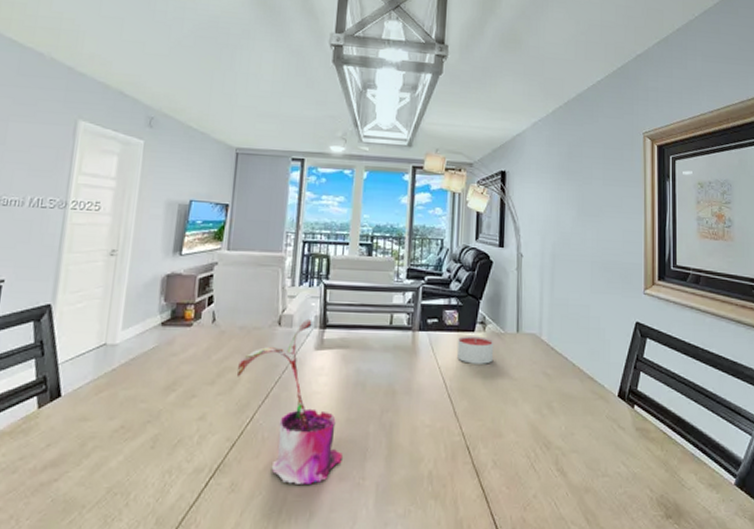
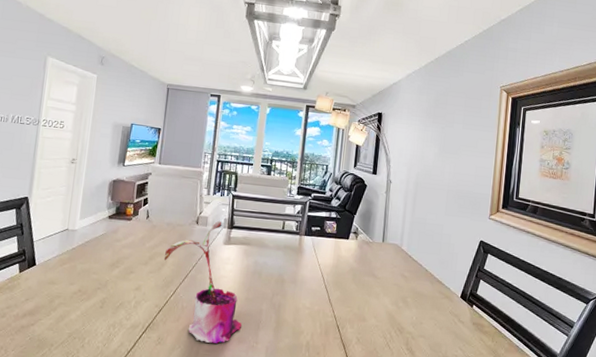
candle: present [457,336,494,364] -> none [334,242,363,265]

